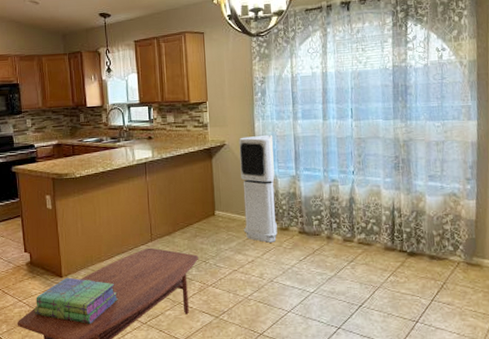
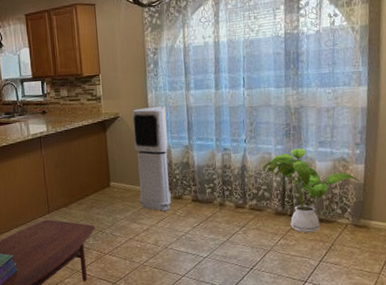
house plant: none [371,181,472,269] -> present [262,148,360,233]

